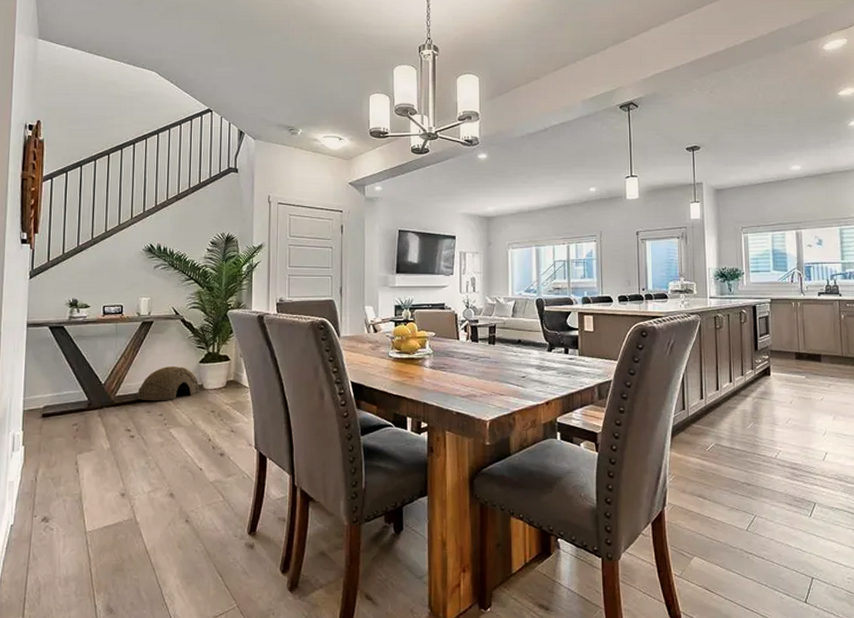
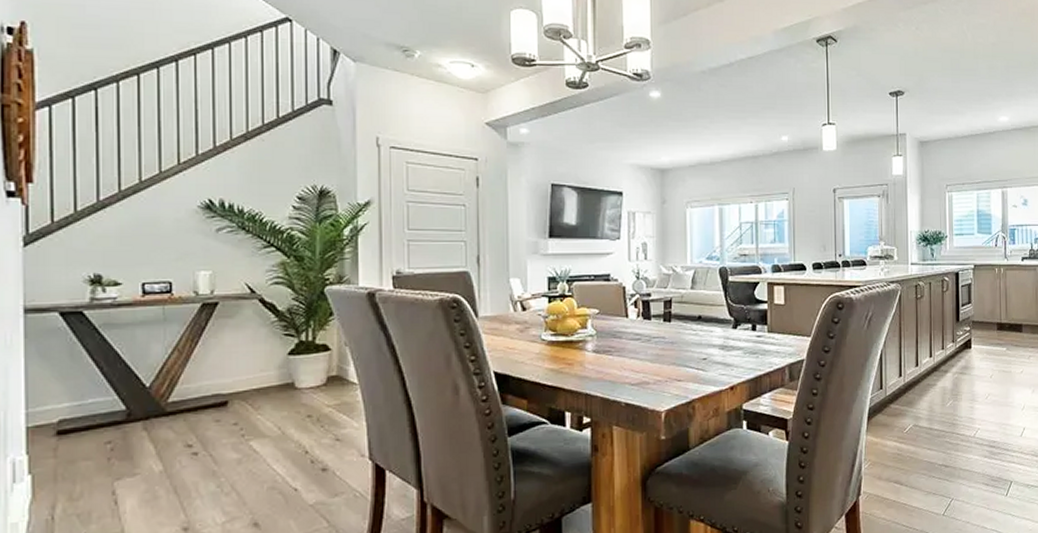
woven basket: present [137,365,199,401] -> none [199,359,289,407]

